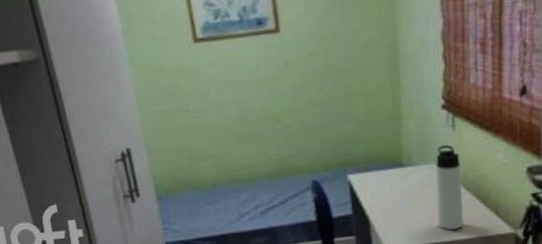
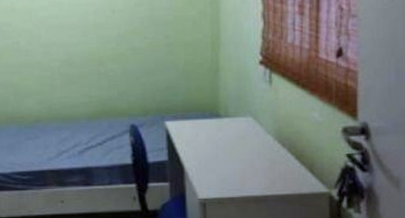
thermos bottle: present [436,144,463,230] -> none [251,99,277,184]

